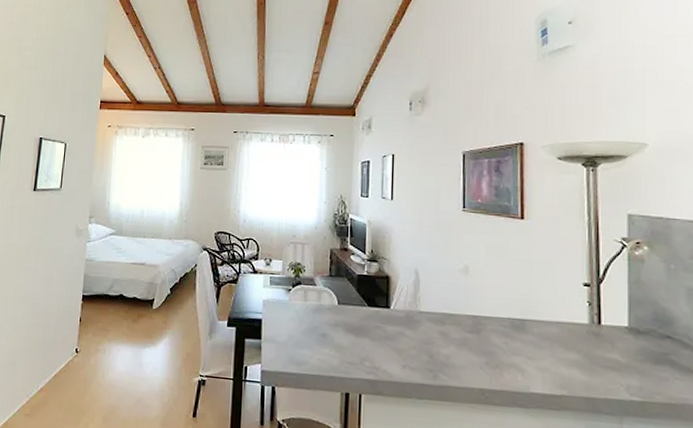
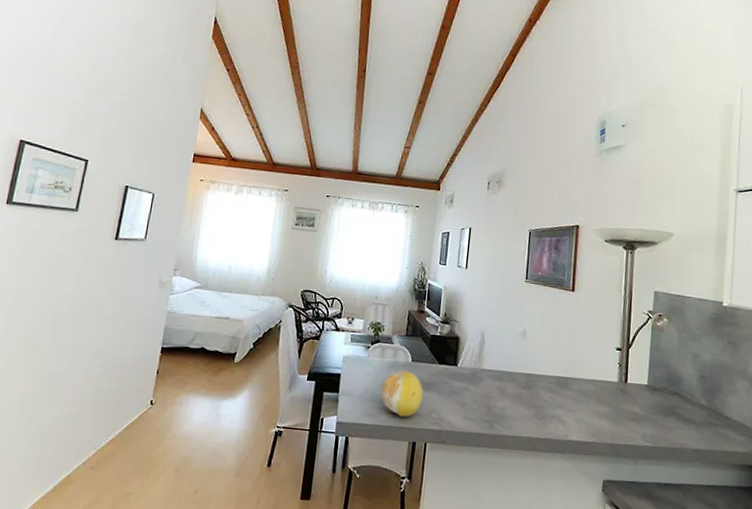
fruit: none [306,315,353,366] -> present [380,371,423,417]

